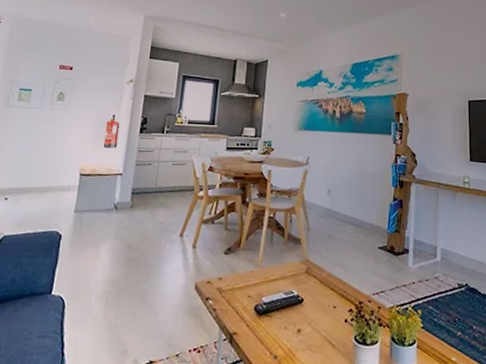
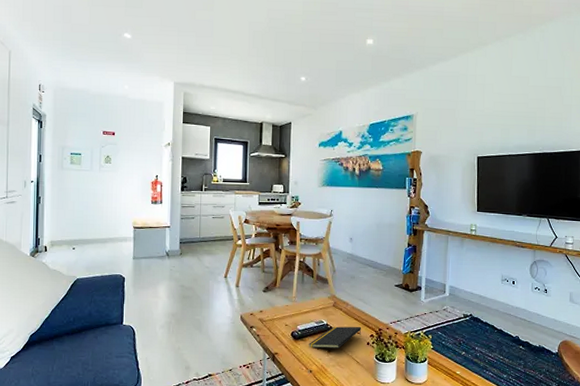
notepad: none [275,298,339,327] -> present [309,326,362,348]

